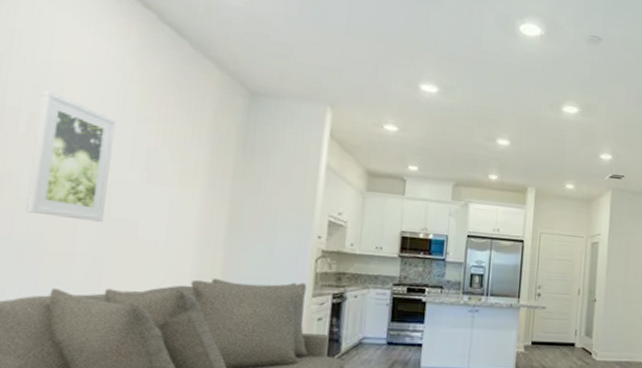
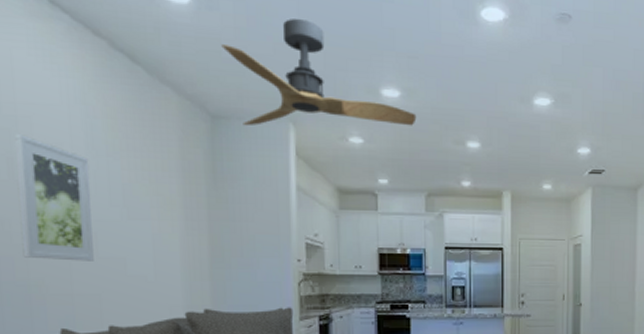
ceiling fan: none [270,13,452,120] -> present [221,19,417,126]

